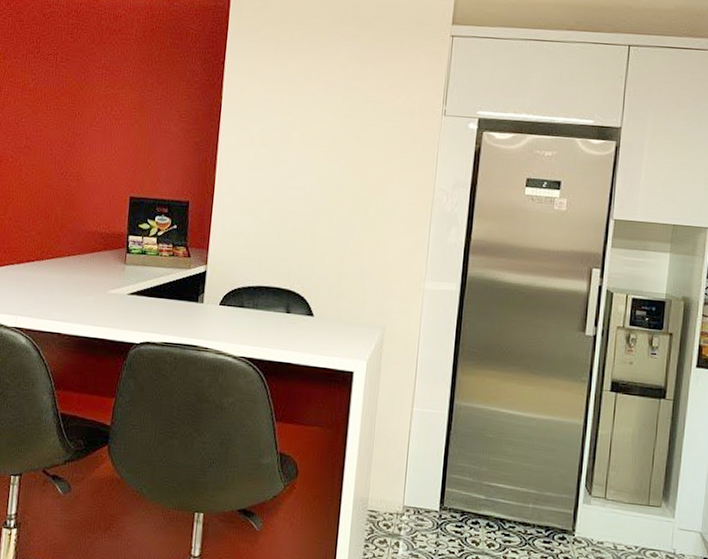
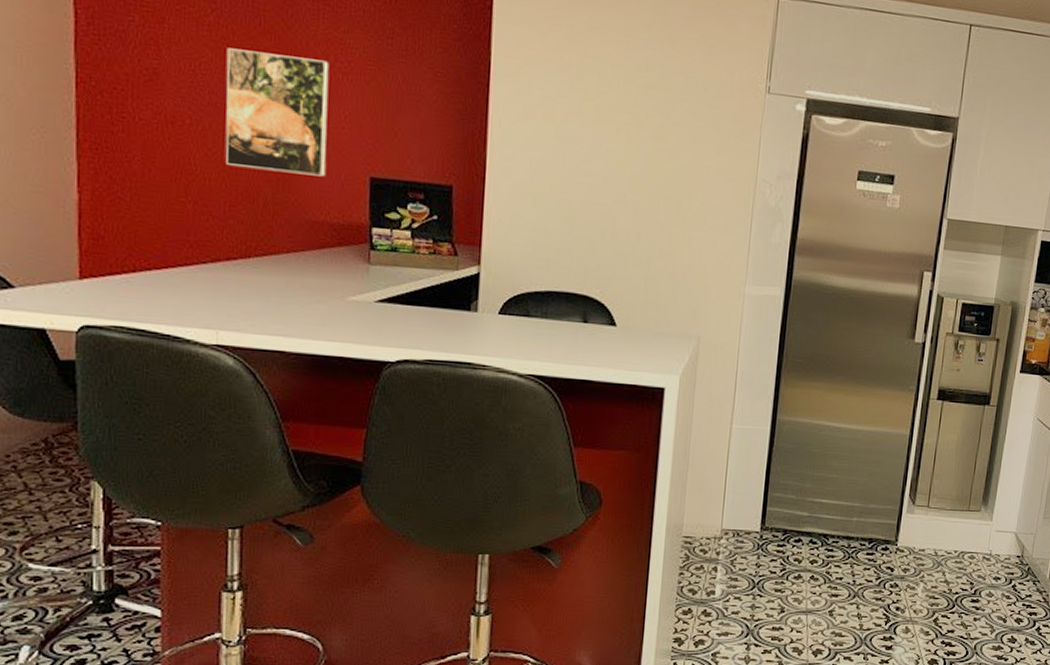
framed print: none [33,105,107,197] -> present [225,47,330,177]

